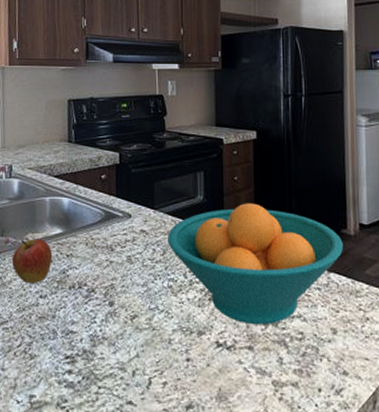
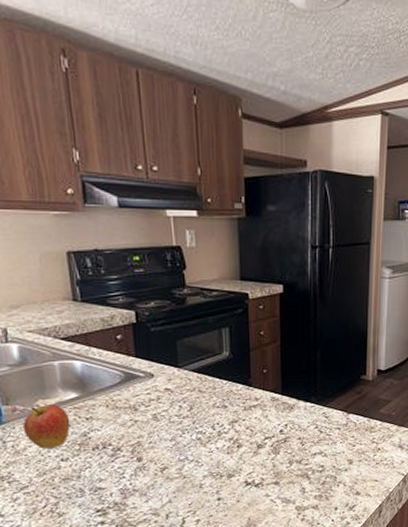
fruit bowl: present [168,203,344,325] -> none [194,356,363,464]

